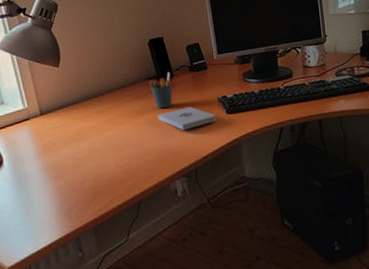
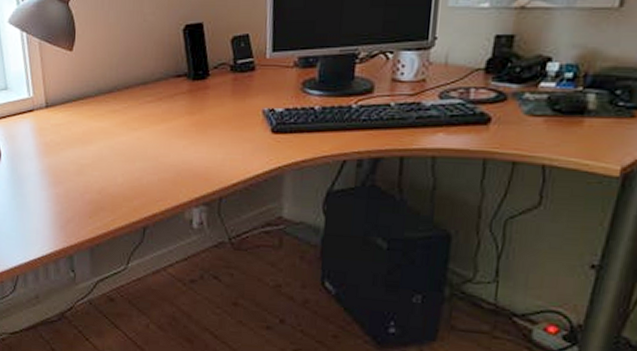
pen holder: present [149,72,173,109] -> none [177,70,207,117]
notepad: present [158,106,217,131] -> none [182,117,257,147]

